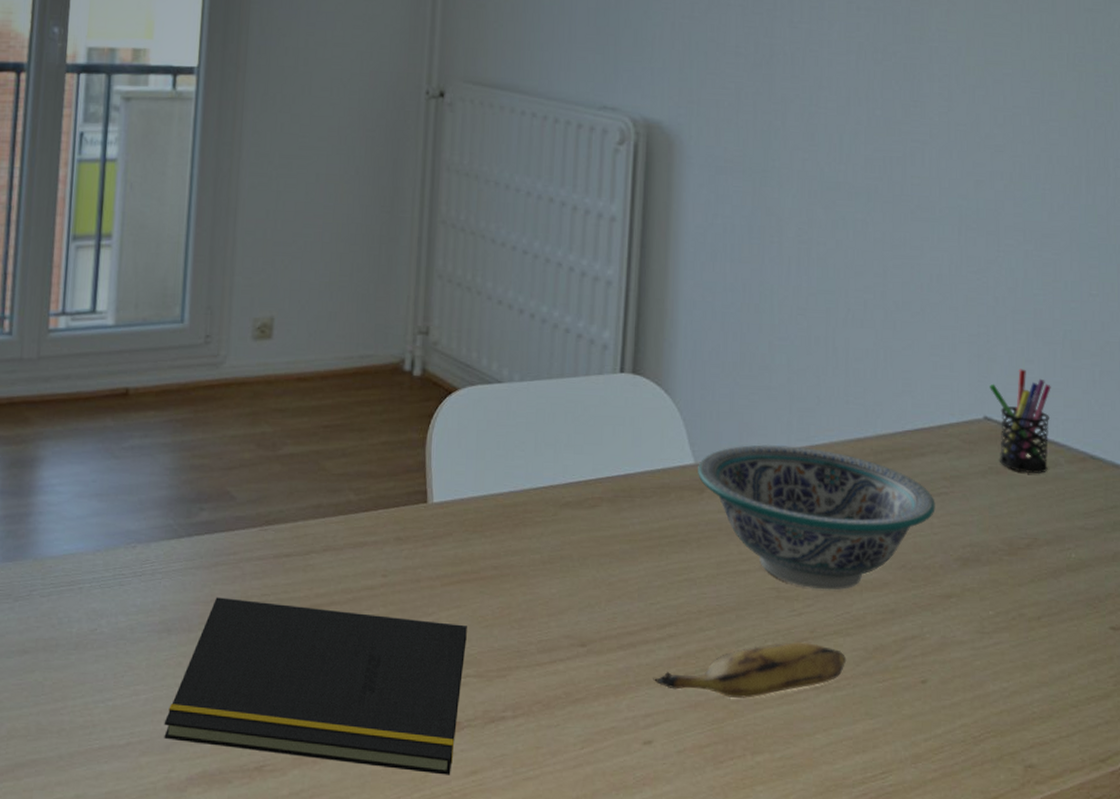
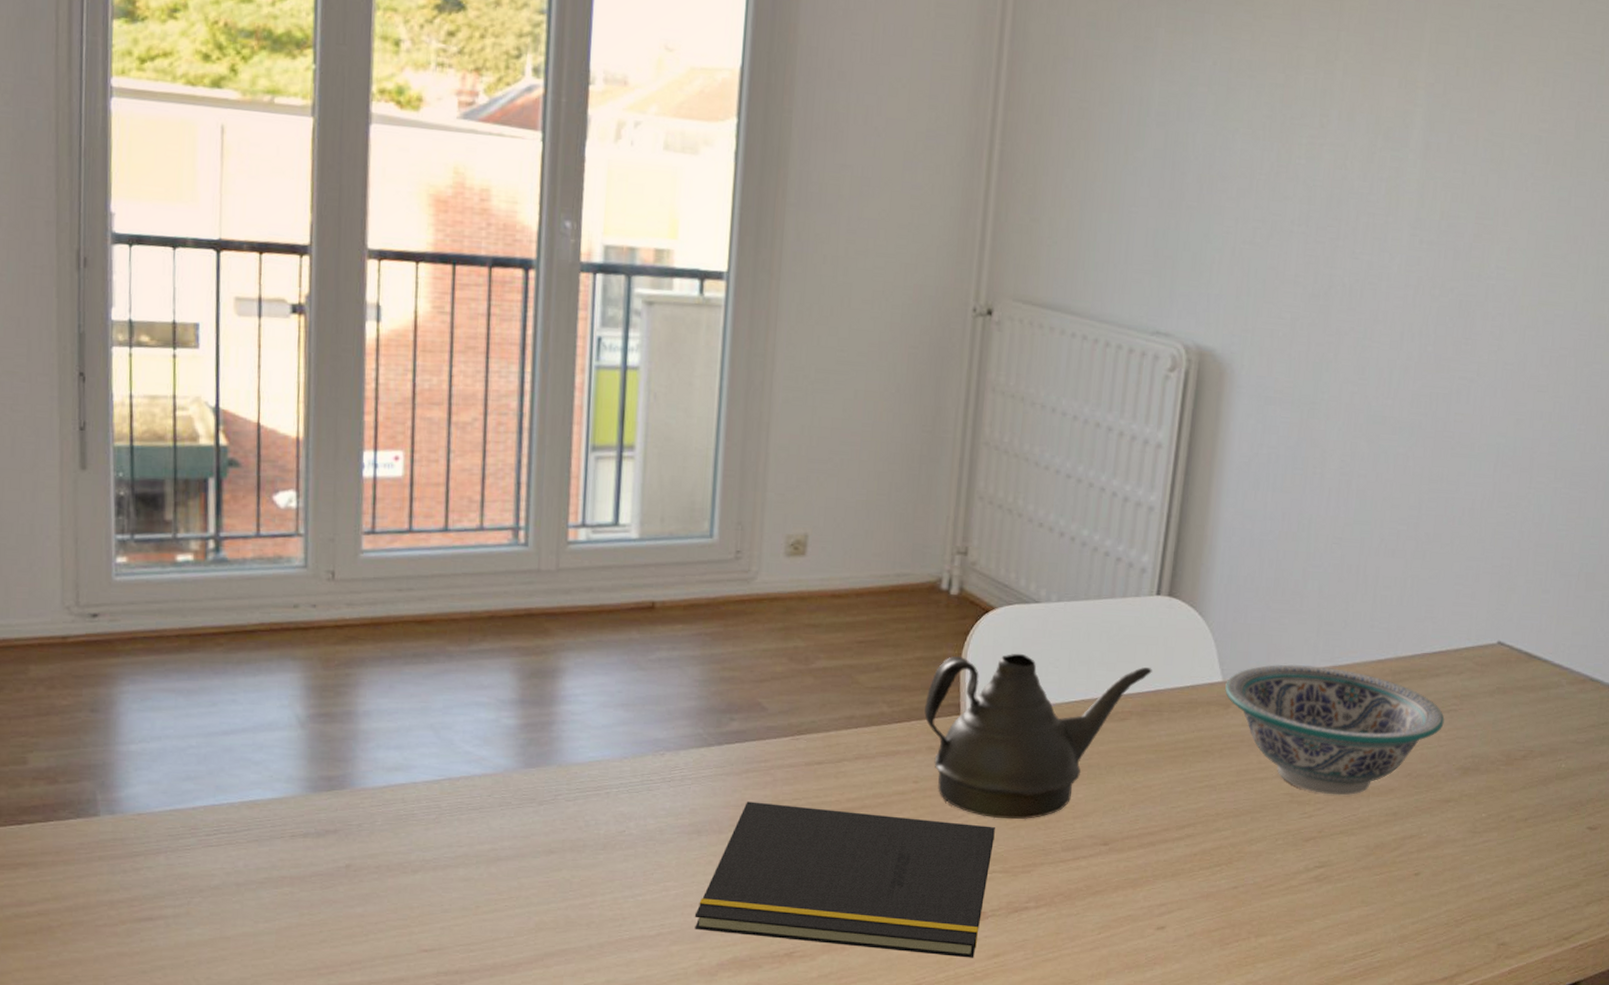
teapot: none [391,436,621,618] -> present [924,653,1152,820]
banana: present [653,642,847,698] -> none [1169,841,1349,889]
pen holder: present [990,369,1051,473] -> none [1506,598,1563,693]

